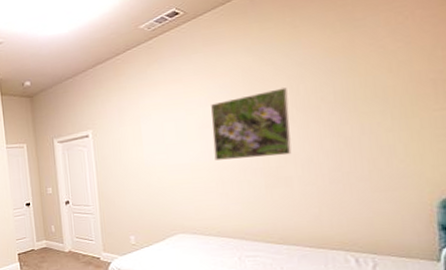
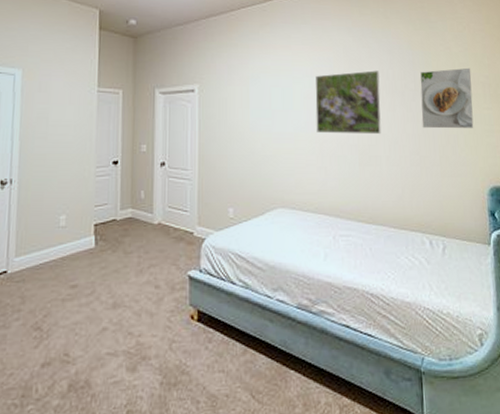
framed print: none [341,64,419,143] -> present [420,67,474,129]

